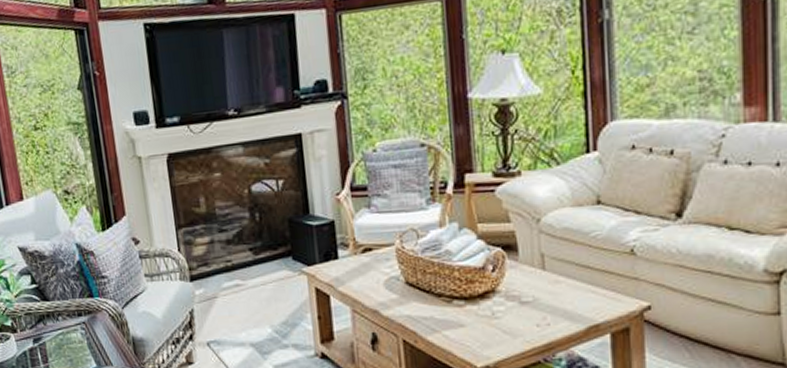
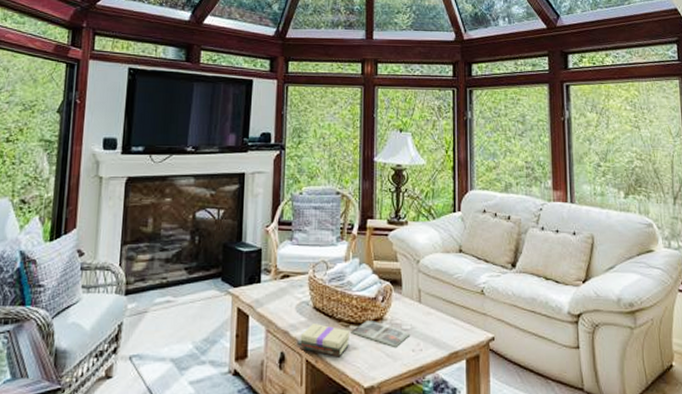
books: none [390,300,455,336] -> present [297,324,351,357]
magazine: none [455,294,534,323] -> present [351,321,411,347]

